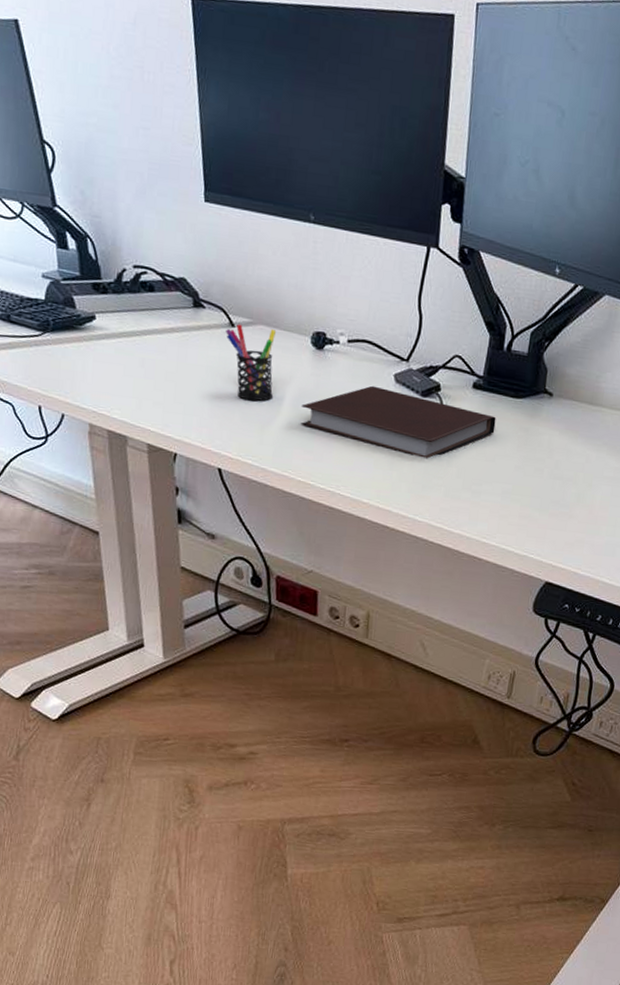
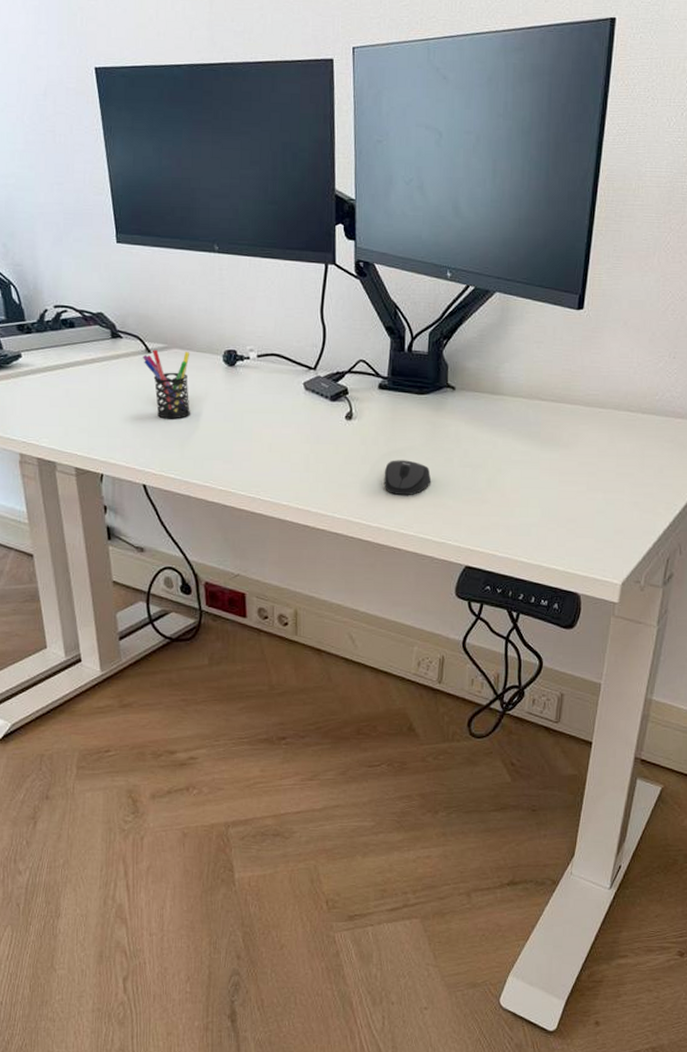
notebook: present [301,385,496,459] -> none [218,395,404,458]
mouse: none [469,465,519,504] -> present [383,460,432,496]

